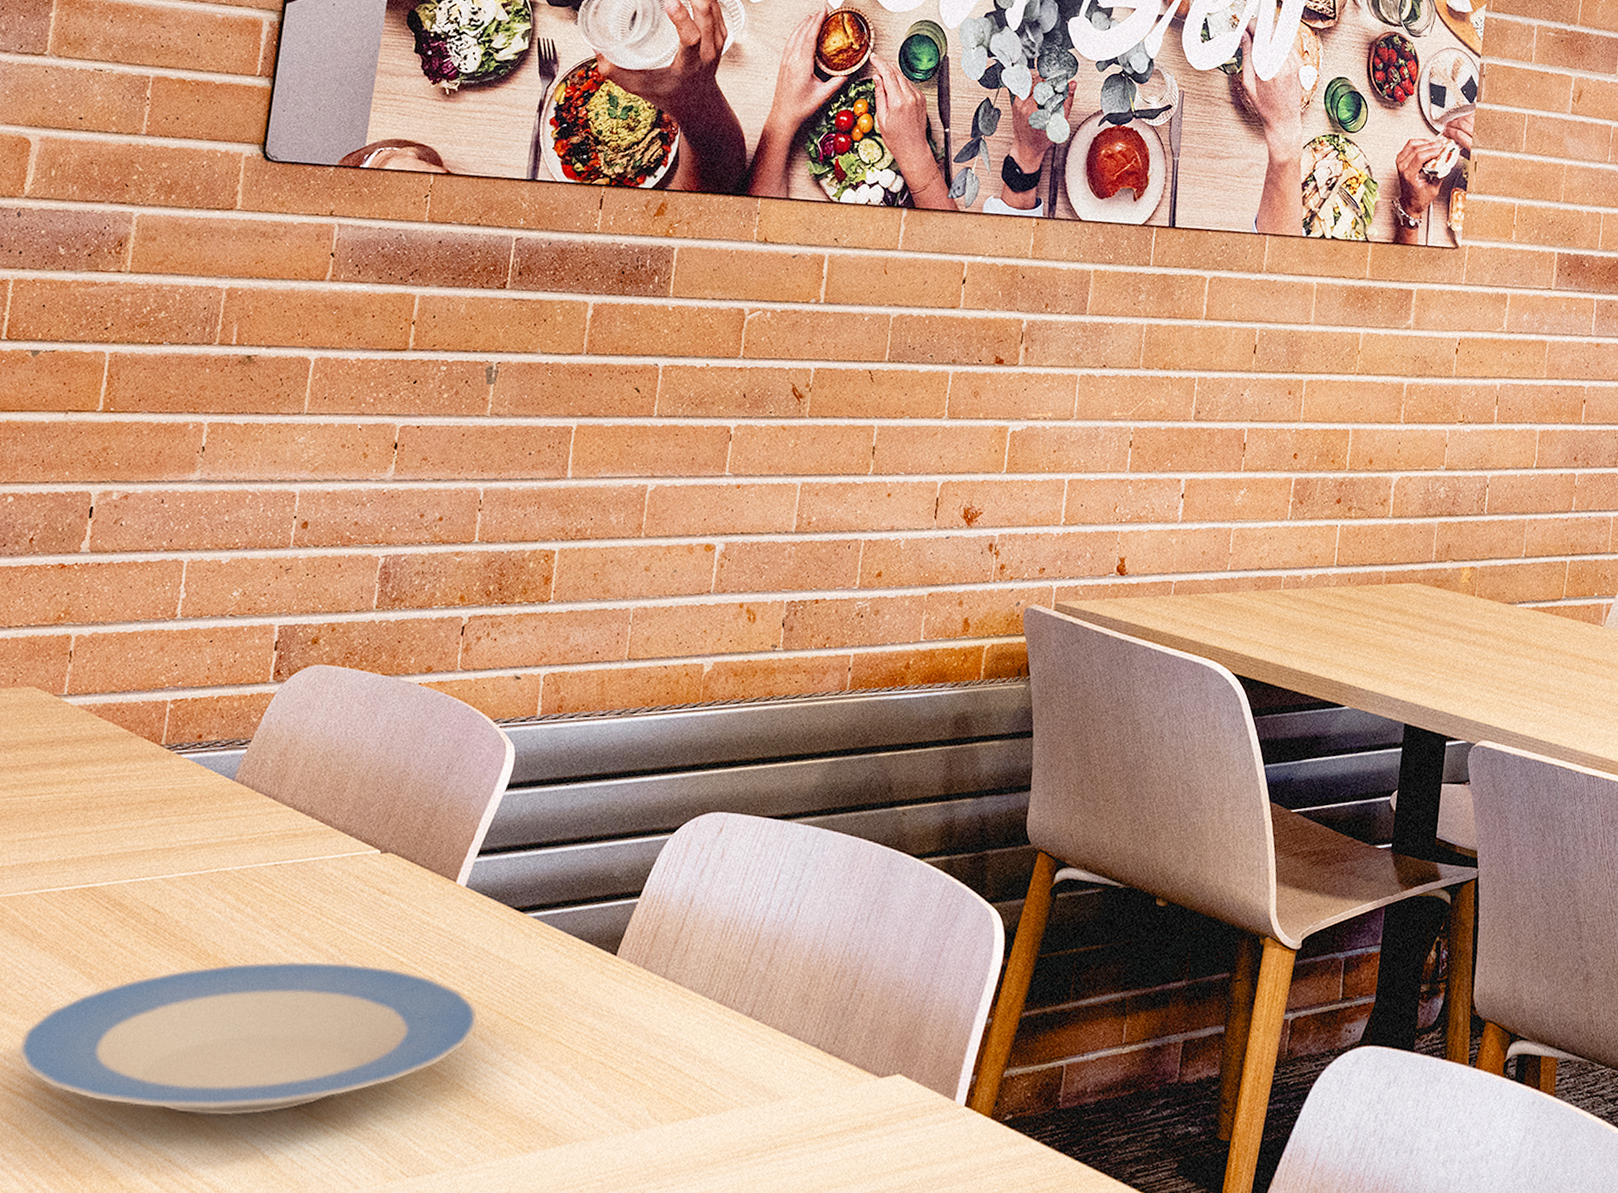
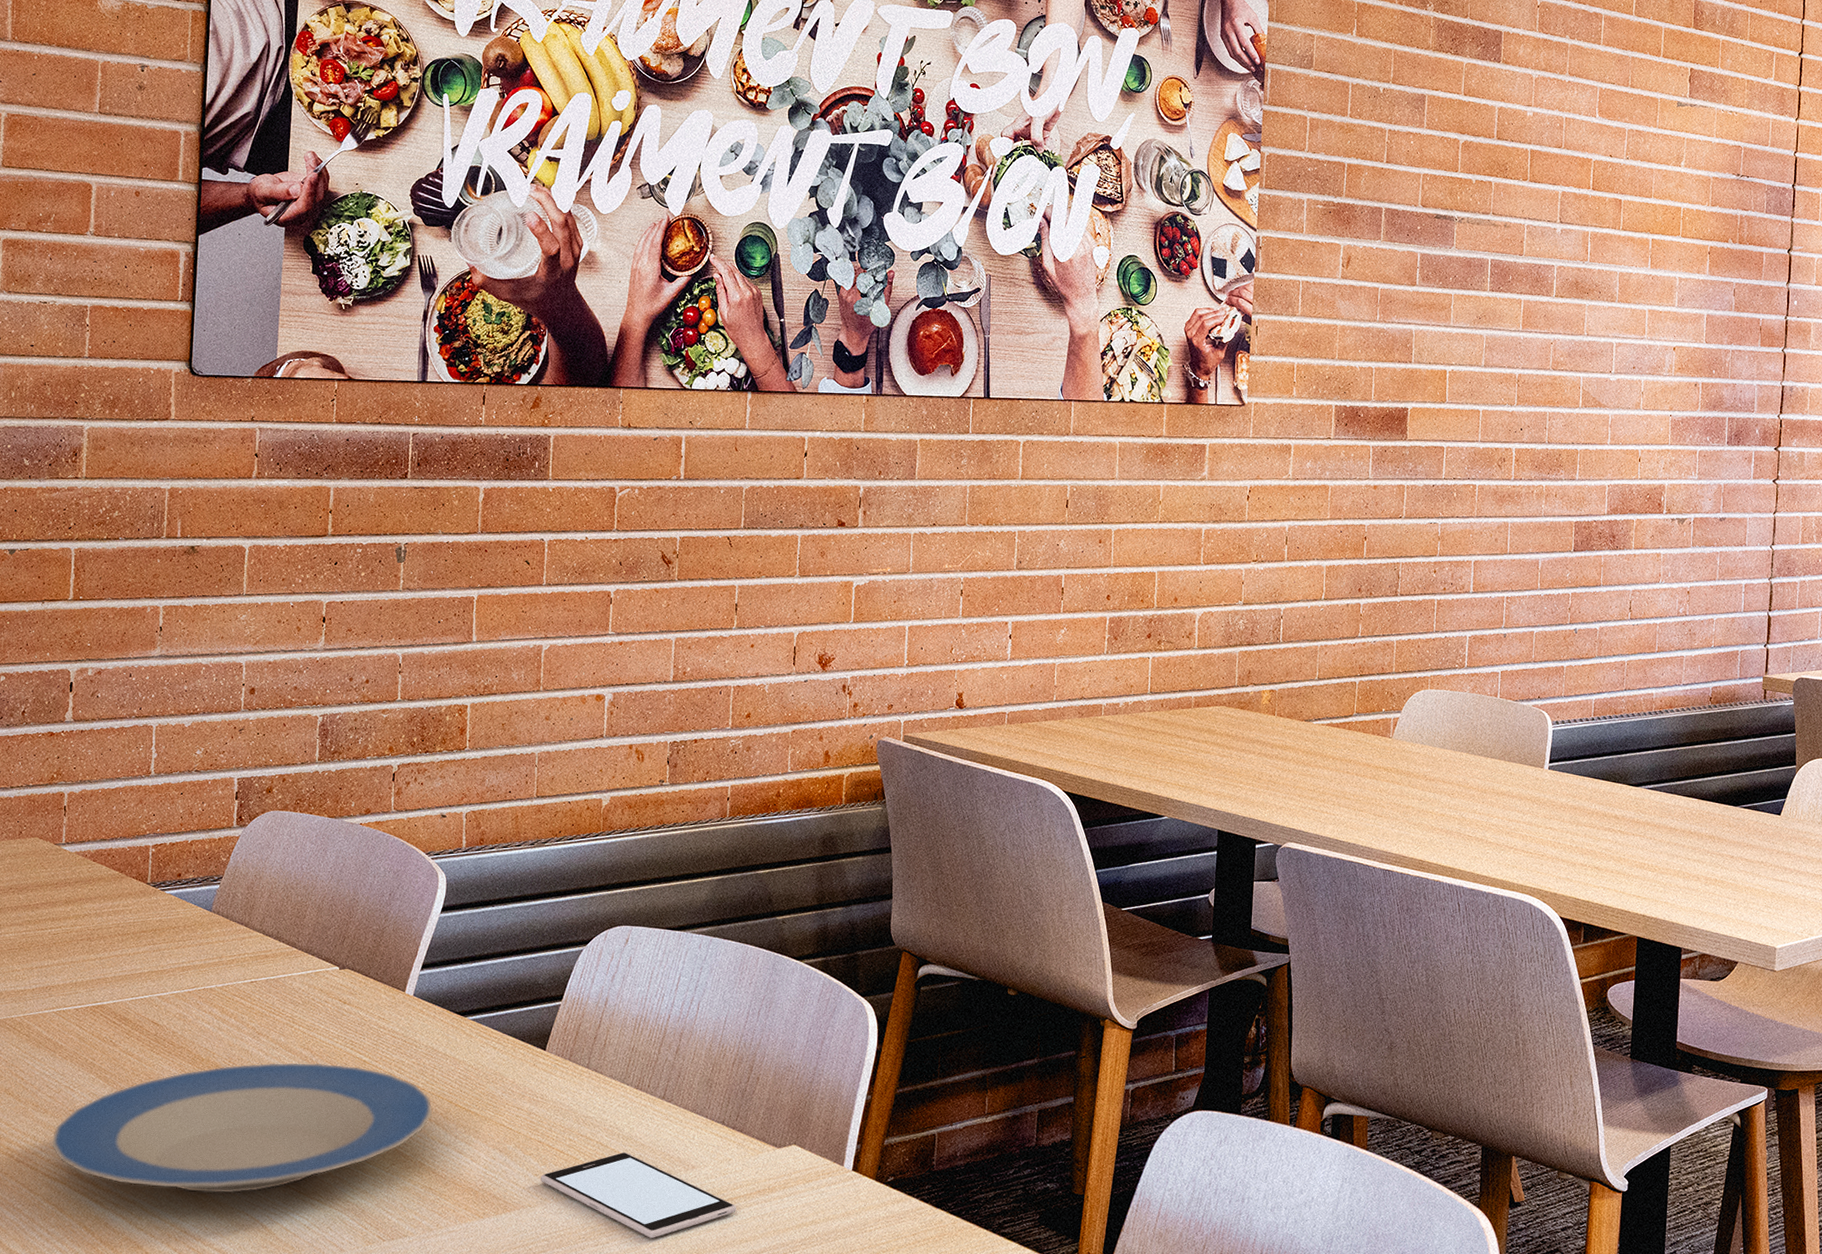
smartphone: none [598,1078,827,1181] -> present [540,1152,736,1238]

